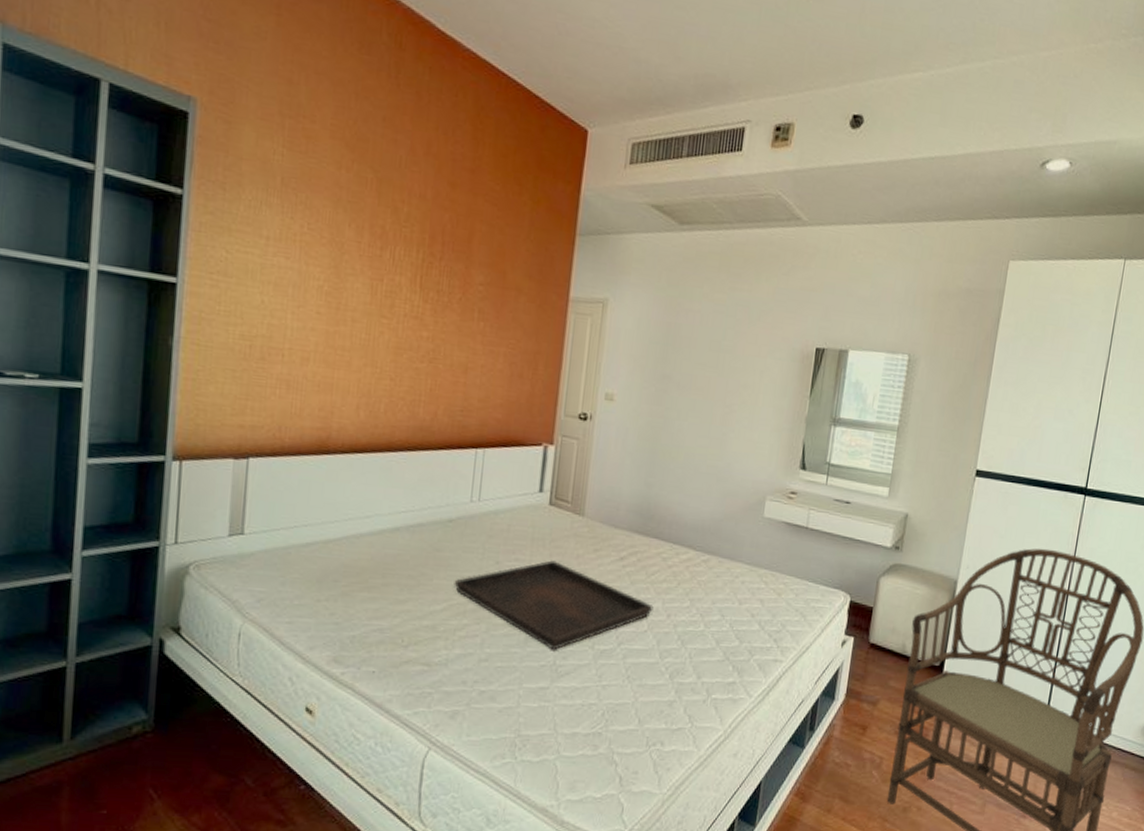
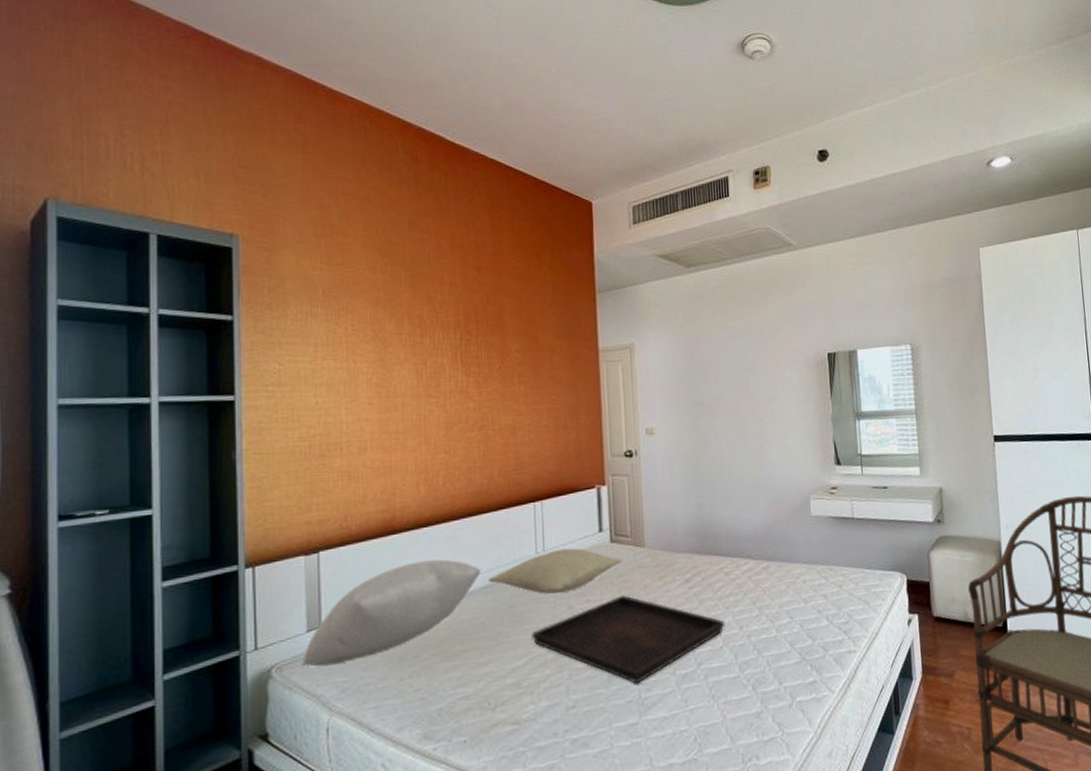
pillow: none [219,486,412,574] -> present [301,559,481,667]
pillow: none [418,501,559,547] -> present [489,548,623,595]

